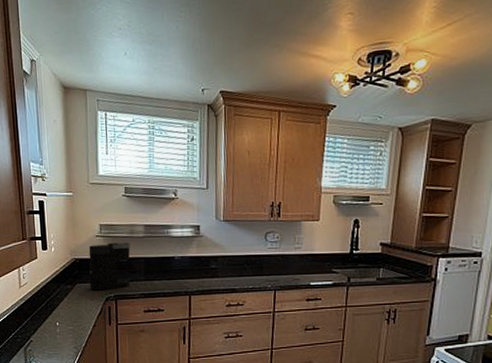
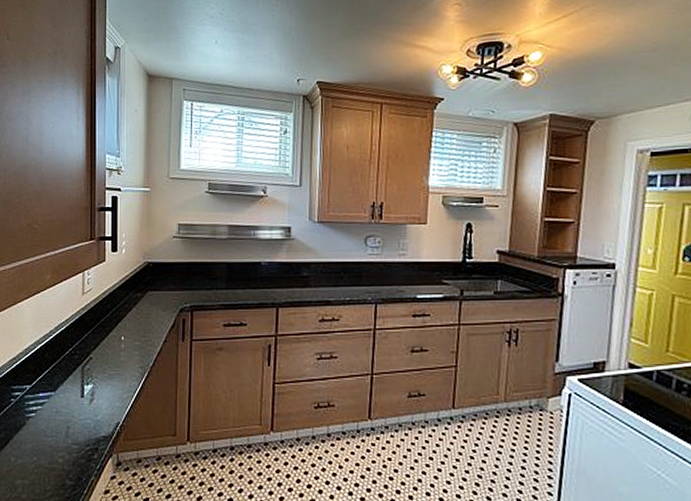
coffee maker: present [89,242,131,291] -> none [163,245,213,300]

